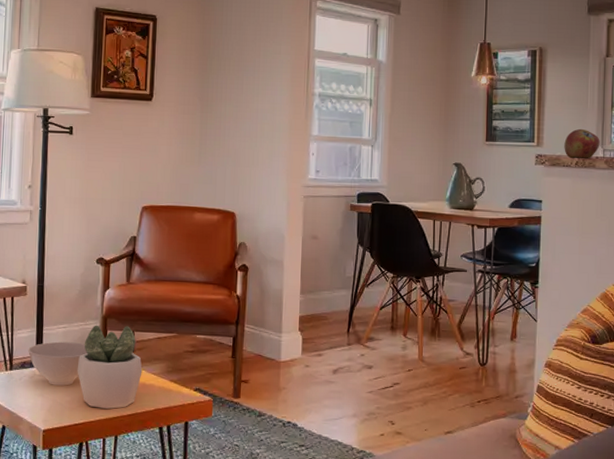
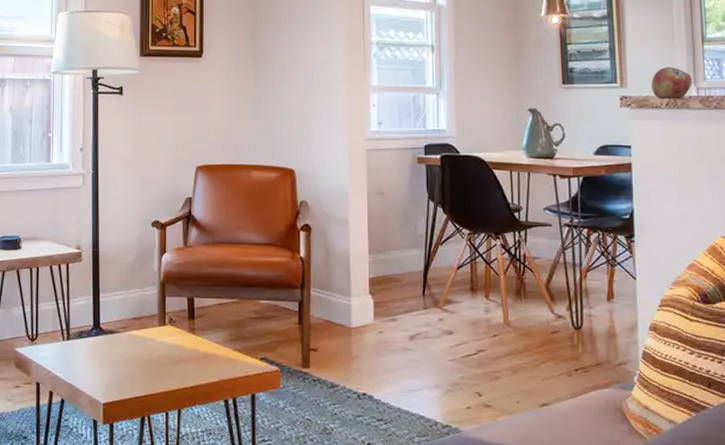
bowl: present [27,341,88,386] -> none [84,309,147,356]
succulent plant: present [77,325,143,410] -> none [136,291,204,381]

